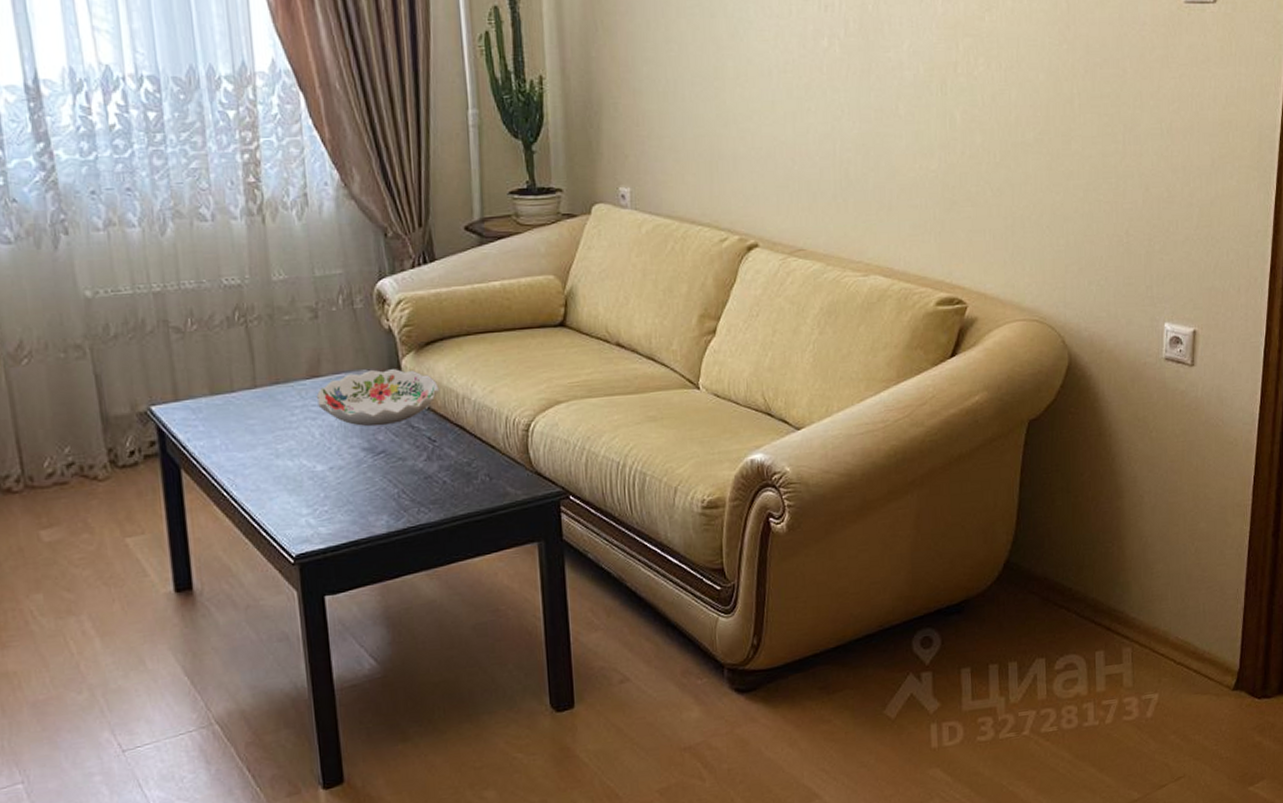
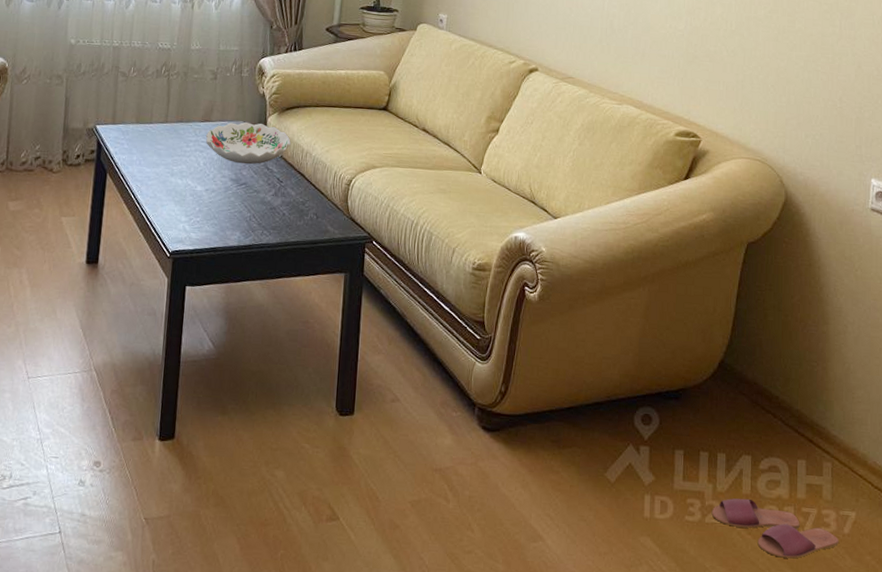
slippers: none [1005,703,1142,758] -> present [711,498,839,559]

